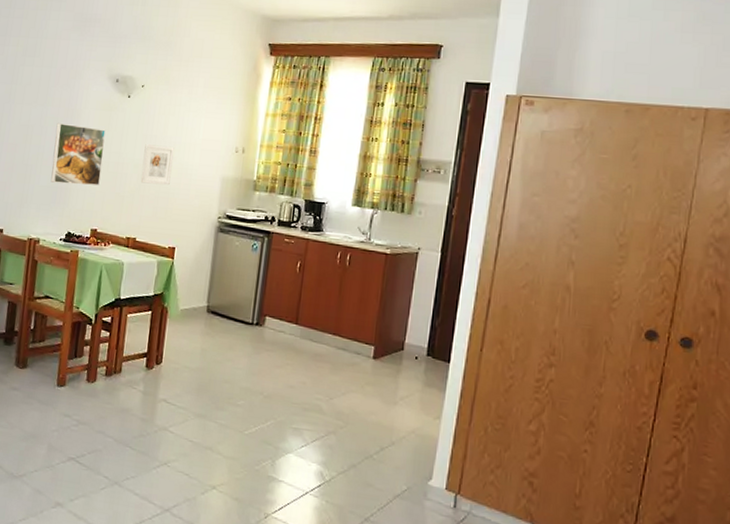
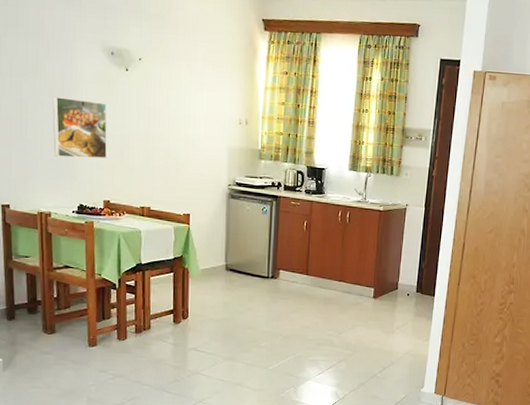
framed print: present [140,144,174,186] -> none [148,117,179,157]

